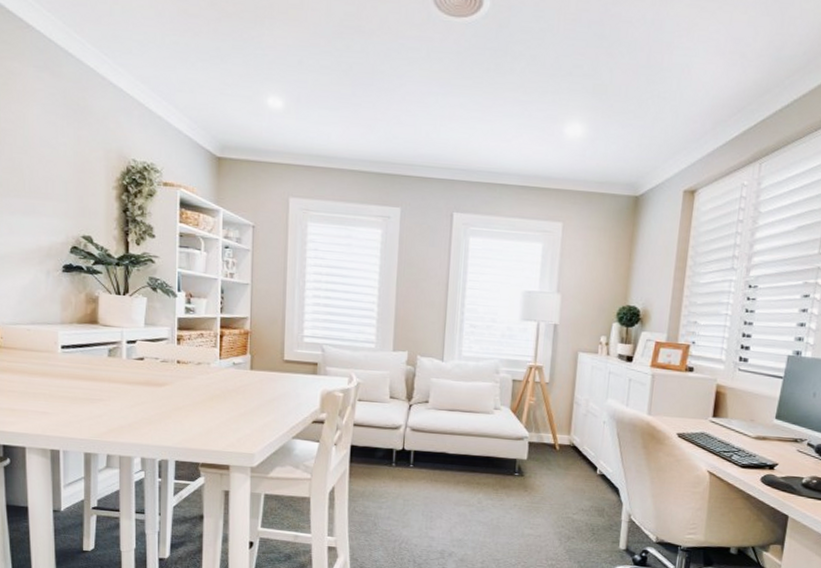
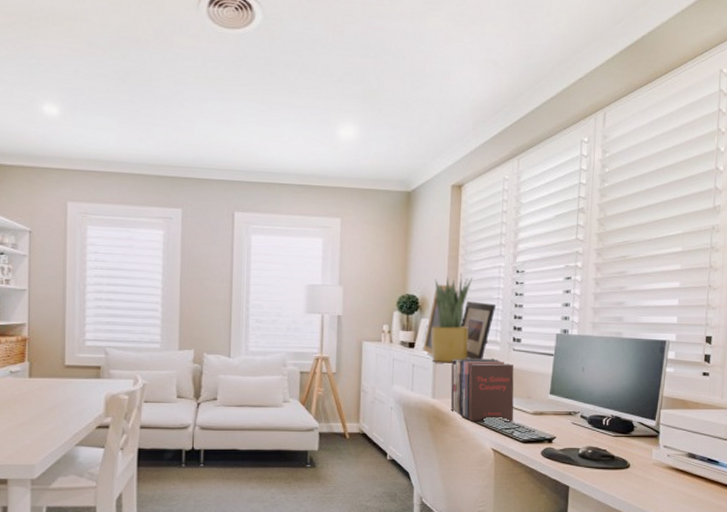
picture frame: none [641,296,677,371] -> present [423,284,452,355]
planter: none [650,286,700,380] -> present [431,274,473,363]
books: none [667,376,738,445] -> present [450,358,514,422]
picture frame: none [684,316,724,379] -> present [461,301,497,360]

